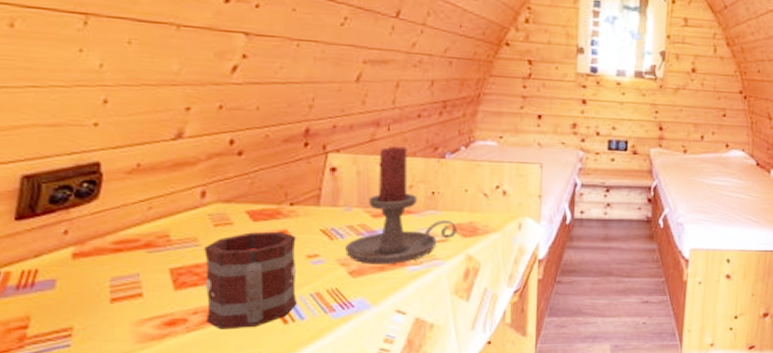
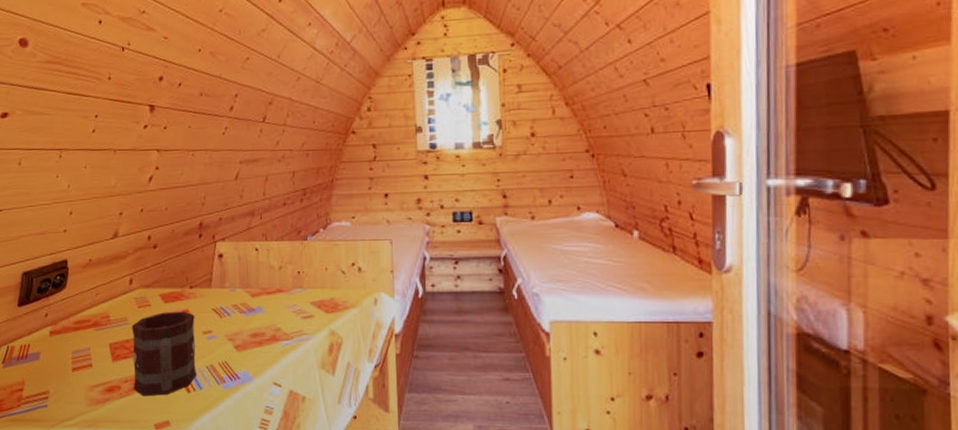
candle holder: present [344,146,457,265] -> none [230,232,321,340]

